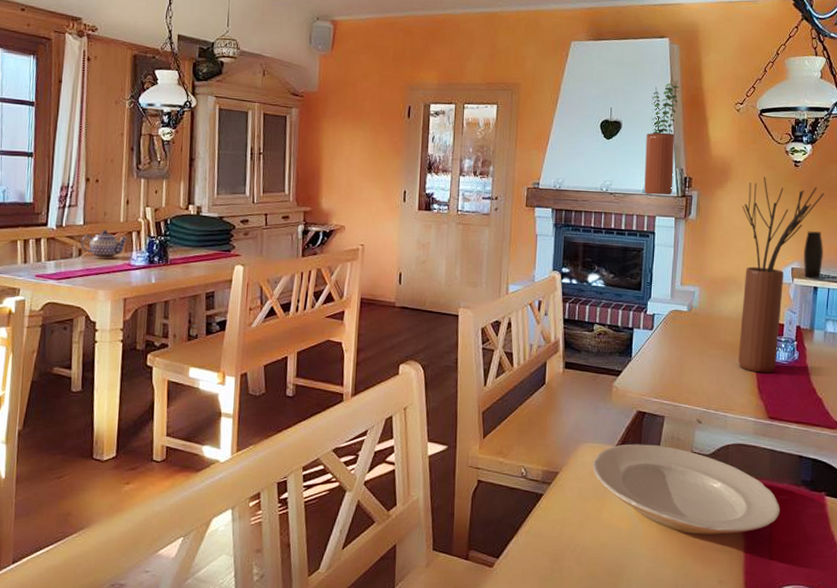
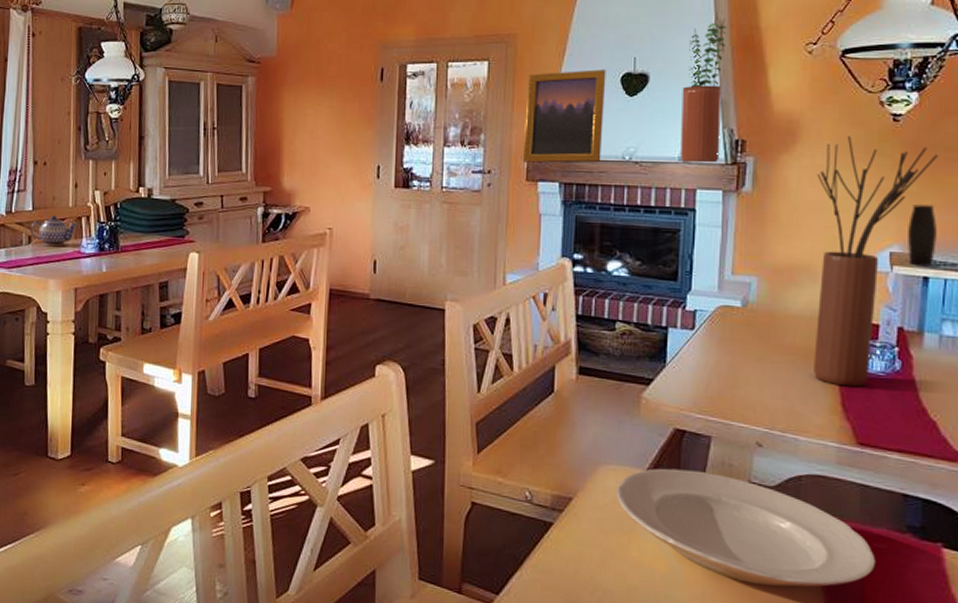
picture frame: none [523,116,589,193] -> present [522,69,606,163]

